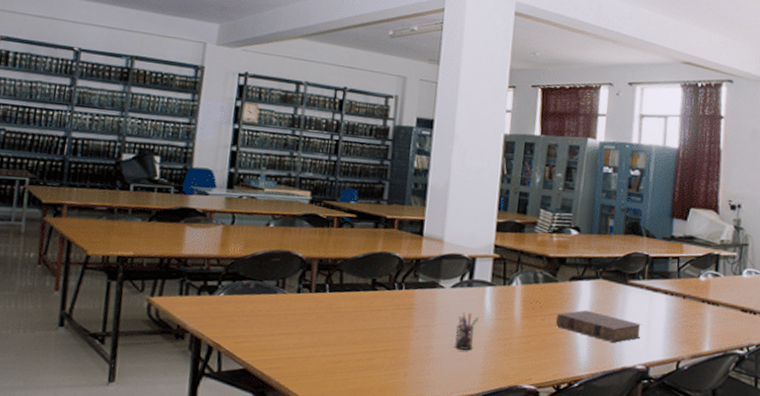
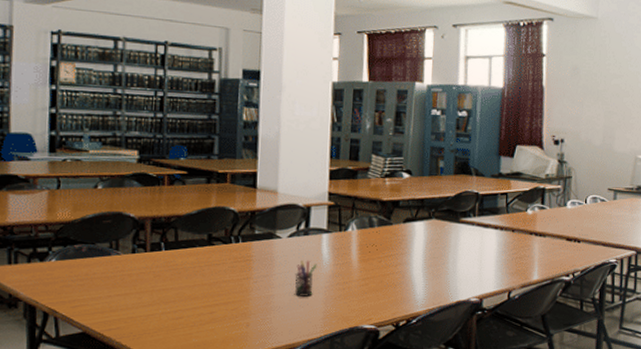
book: present [555,310,642,343] -> none [392,249,474,278]

